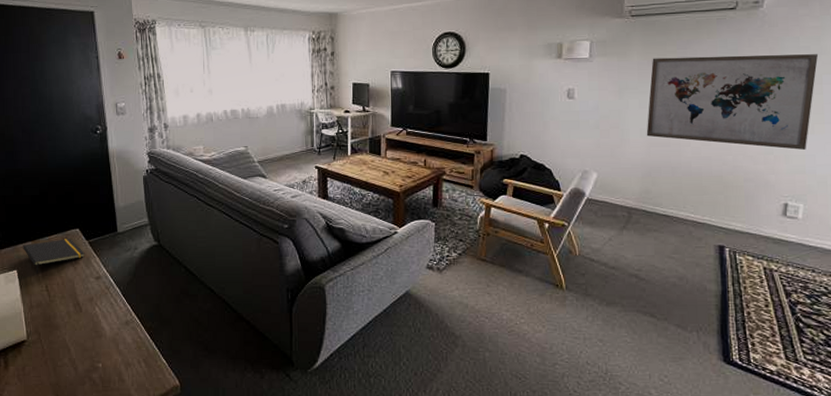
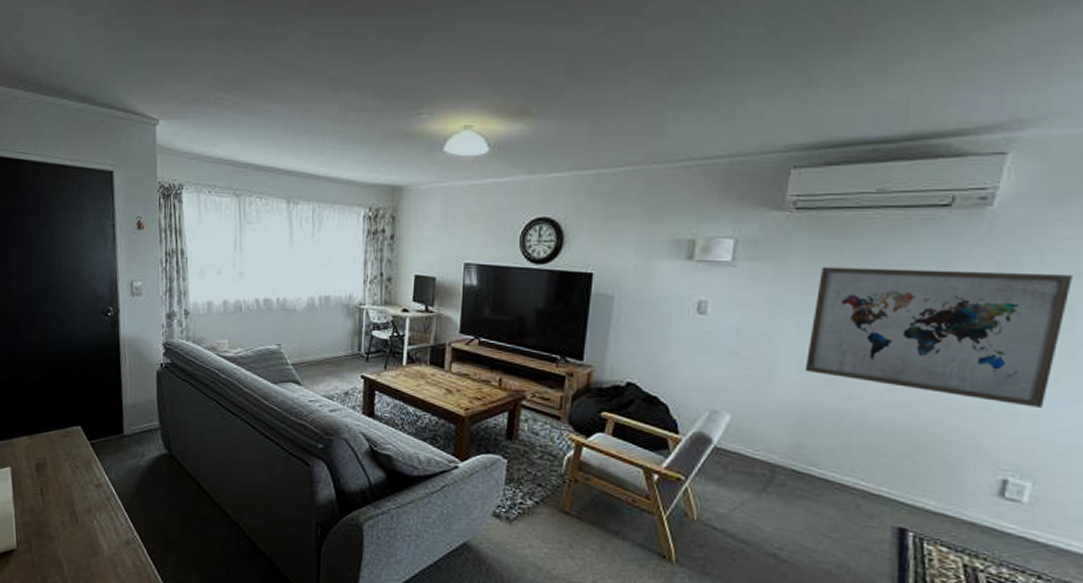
notepad: present [23,239,85,274] -> none [18,436,86,474]

